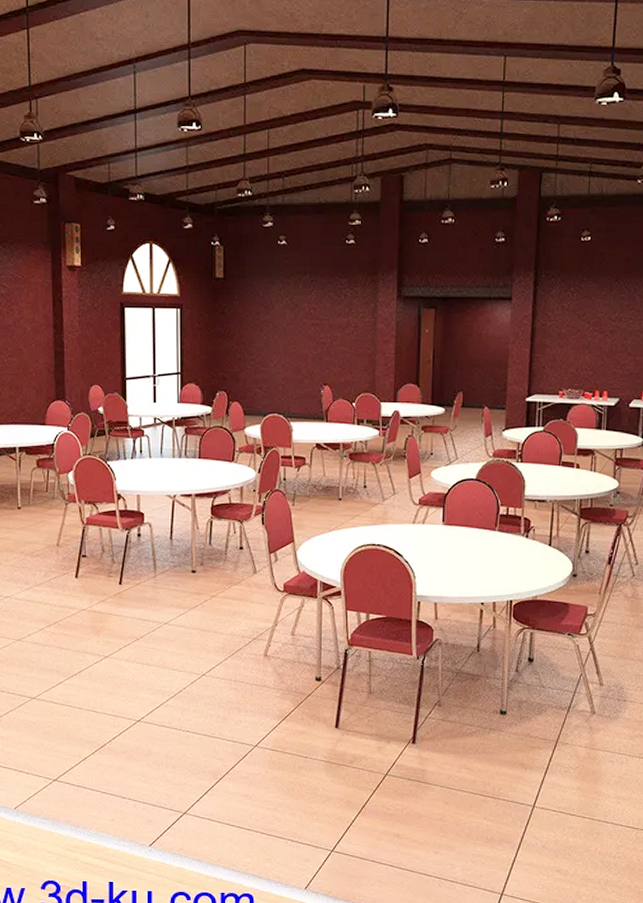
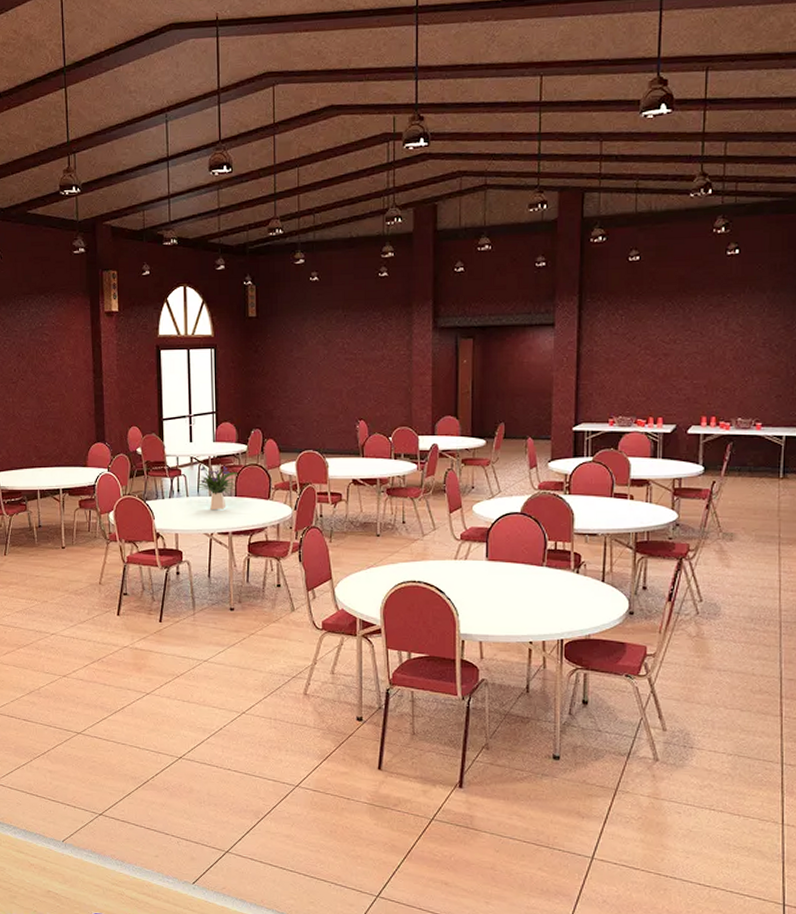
flower arrangement: none [159,425,202,472] -> present [196,464,237,511]

